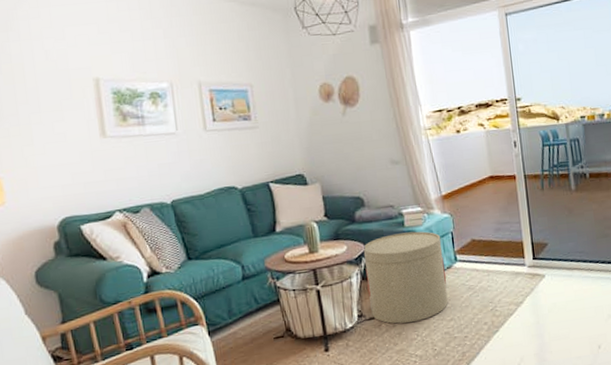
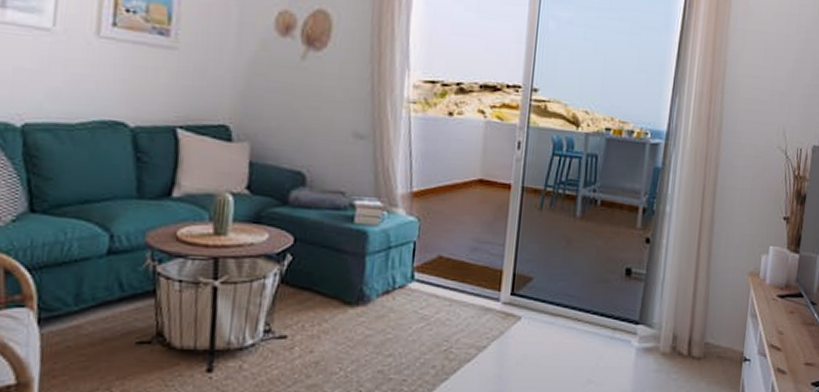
side table: present [363,231,448,324] -> none [283,230,399,351]

